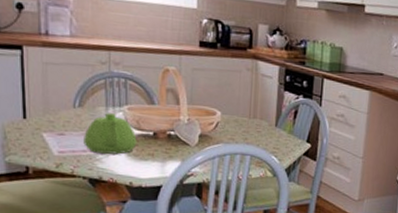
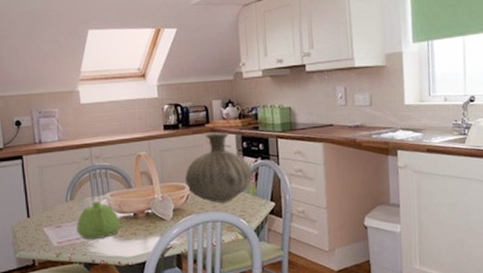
vase: none [217,59,291,137] -> present [185,132,252,203]

